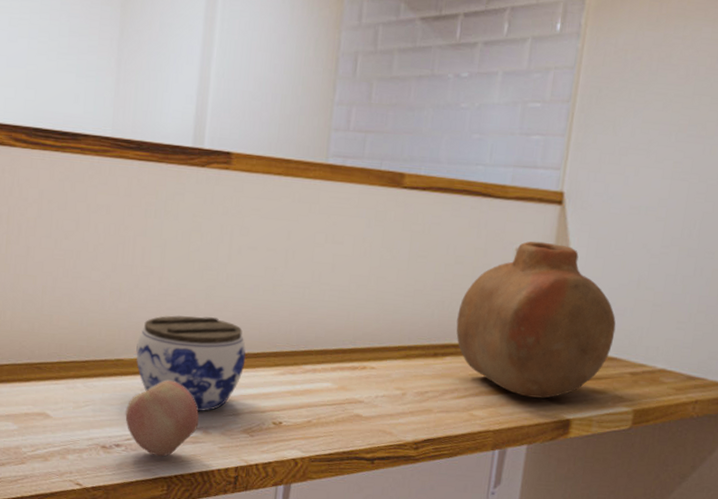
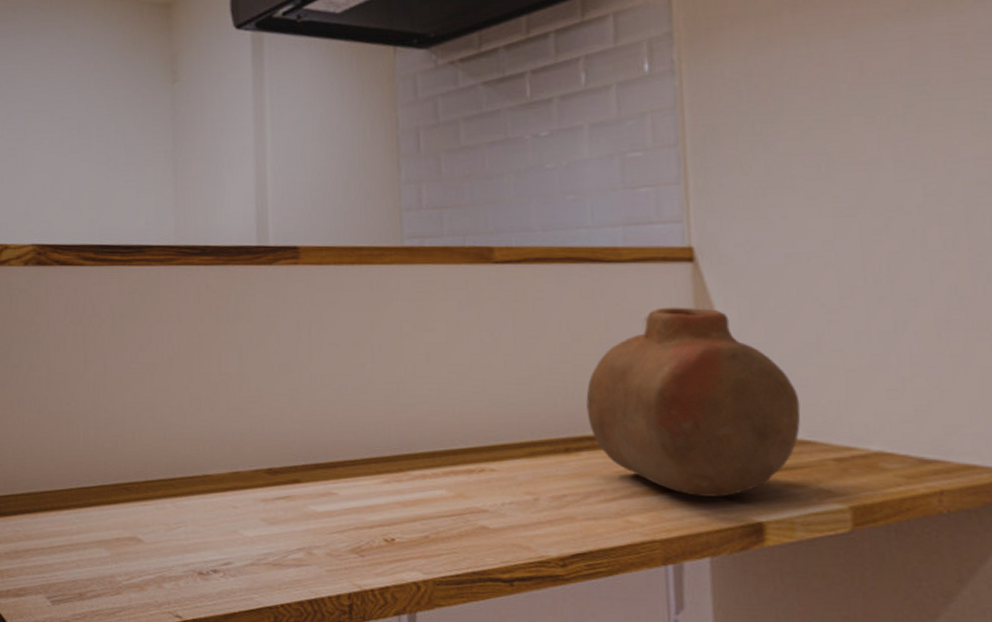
apple: present [125,380,199,457] -> none [219,495,300,583]
jar: present [136,315,246,412] -> none [223,423,343,530]

